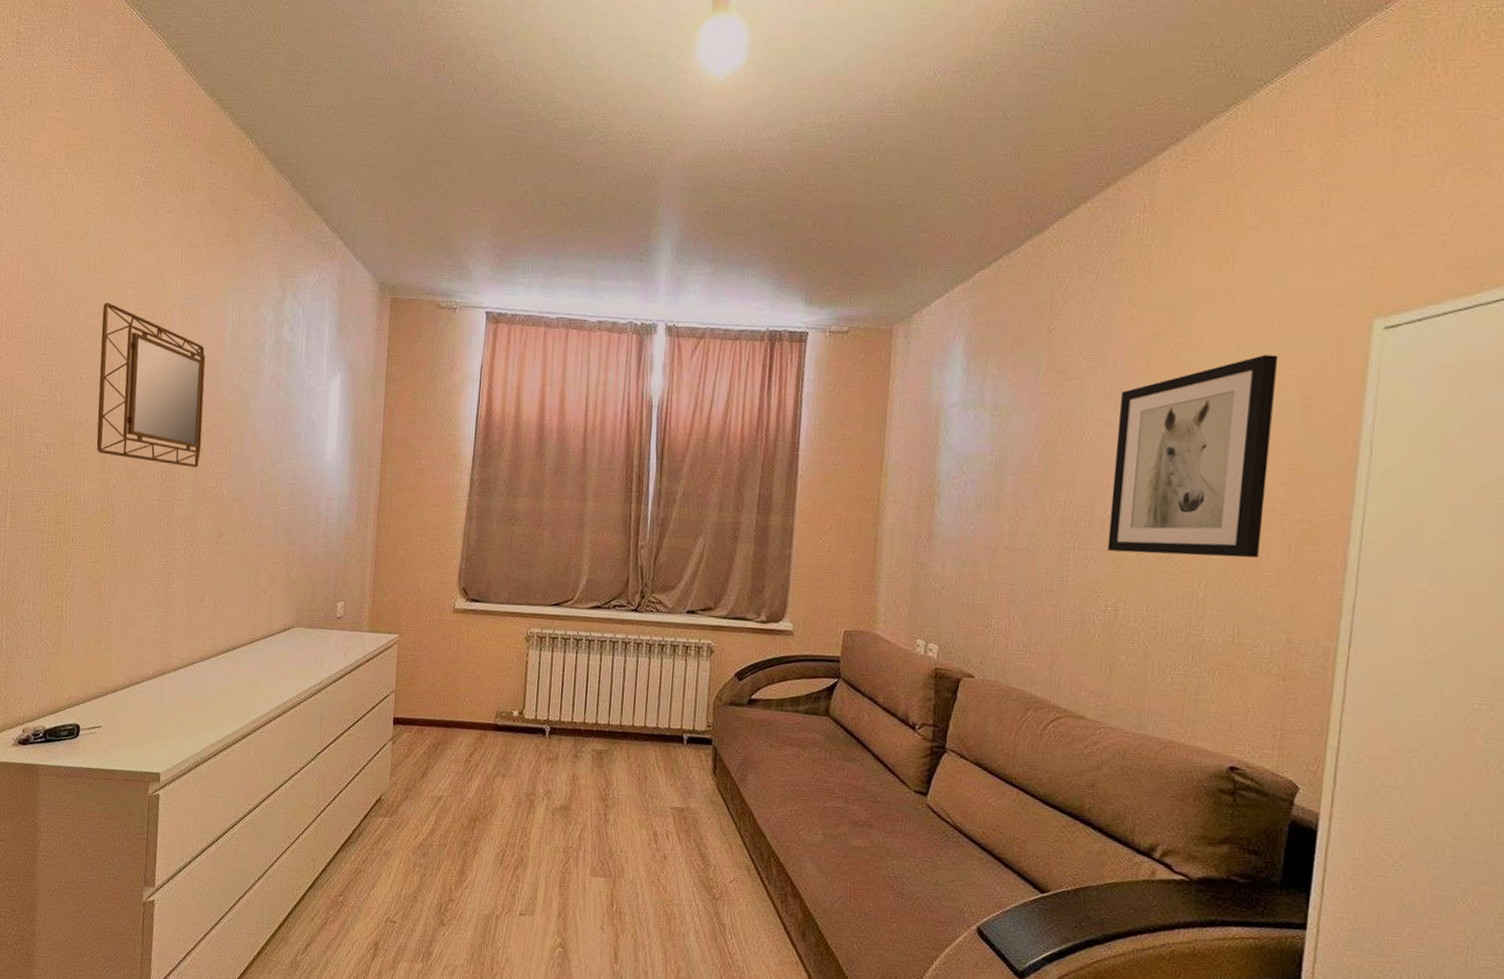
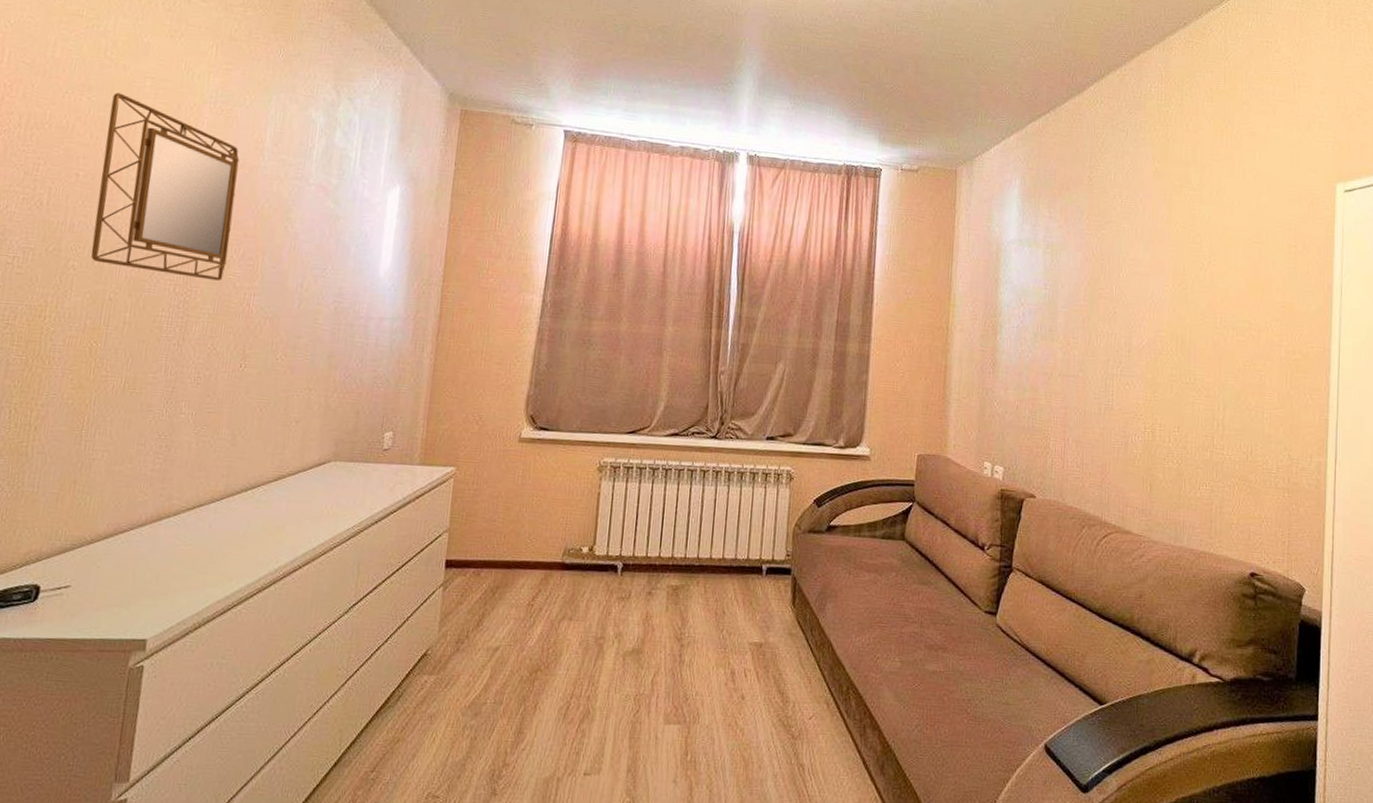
wall art: present [1107,355,1279,558] -> none [1144,209,1269,384]

